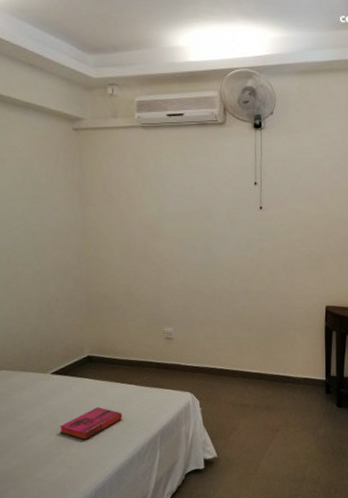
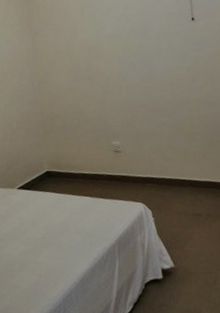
hardback book: present [59,407,123,440] -> none [28,218,82,249]

